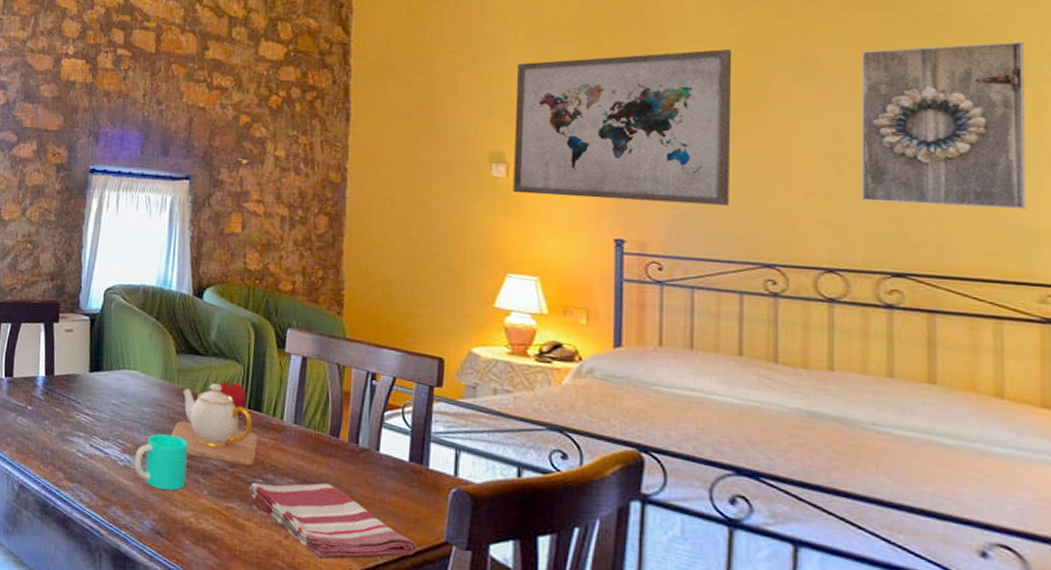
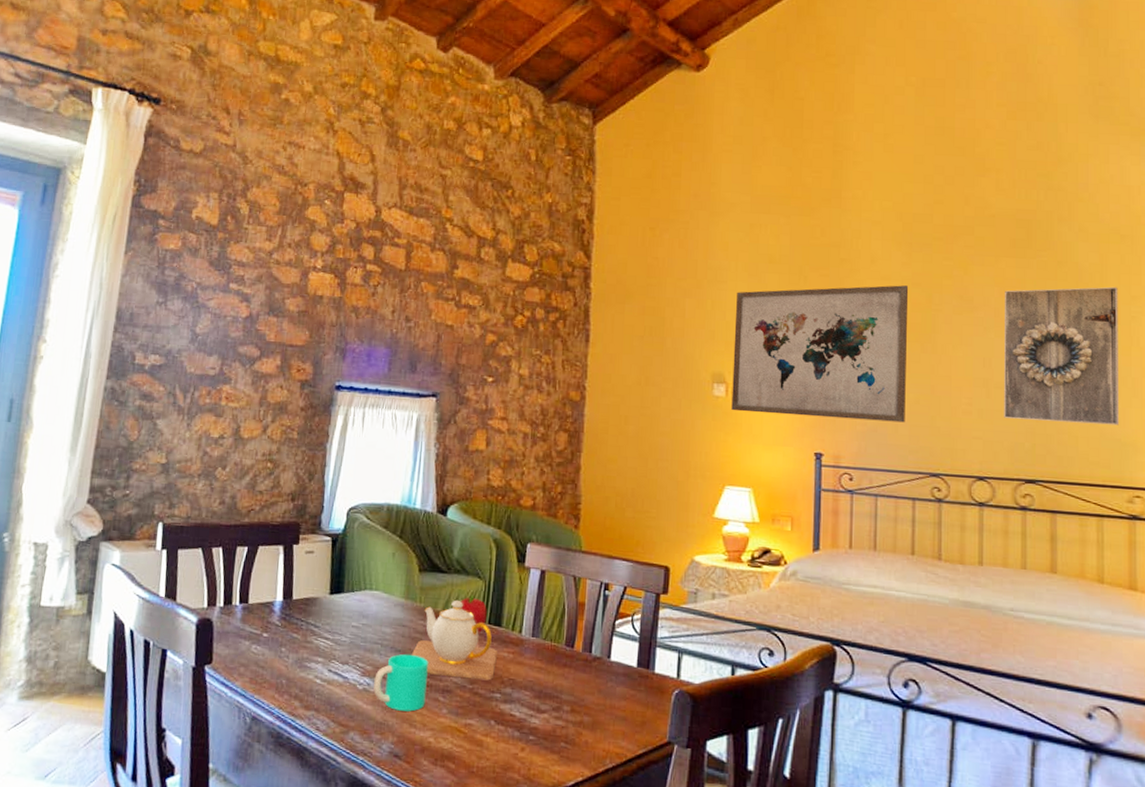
dish towel: present [249,482,417,560] -> none [487,692,643,768]

